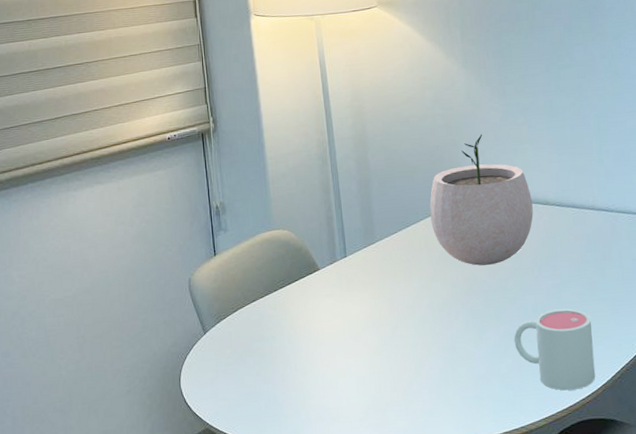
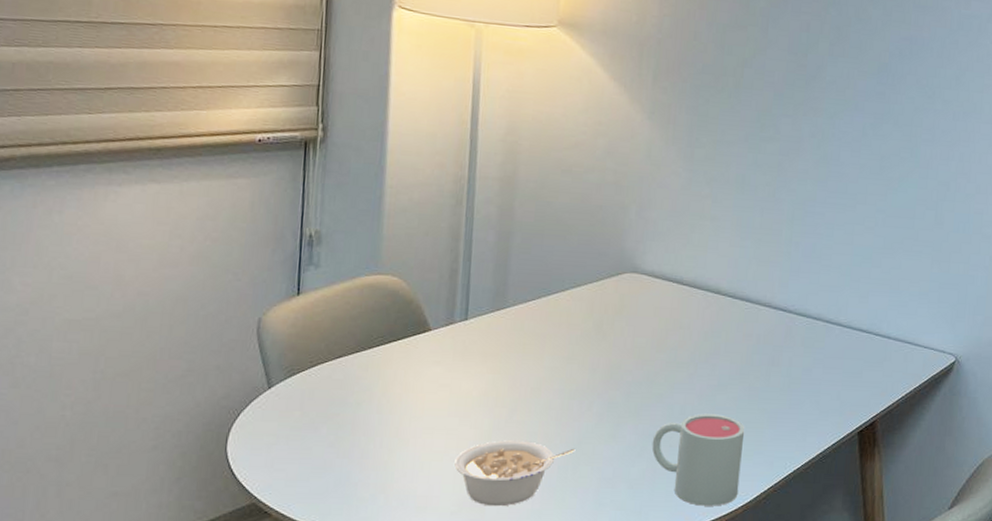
legume: none [355,351,452,411] -> present [454,440,576,507]
plant pot: present [430,134,534,266] -> none [578,200,702,353]

